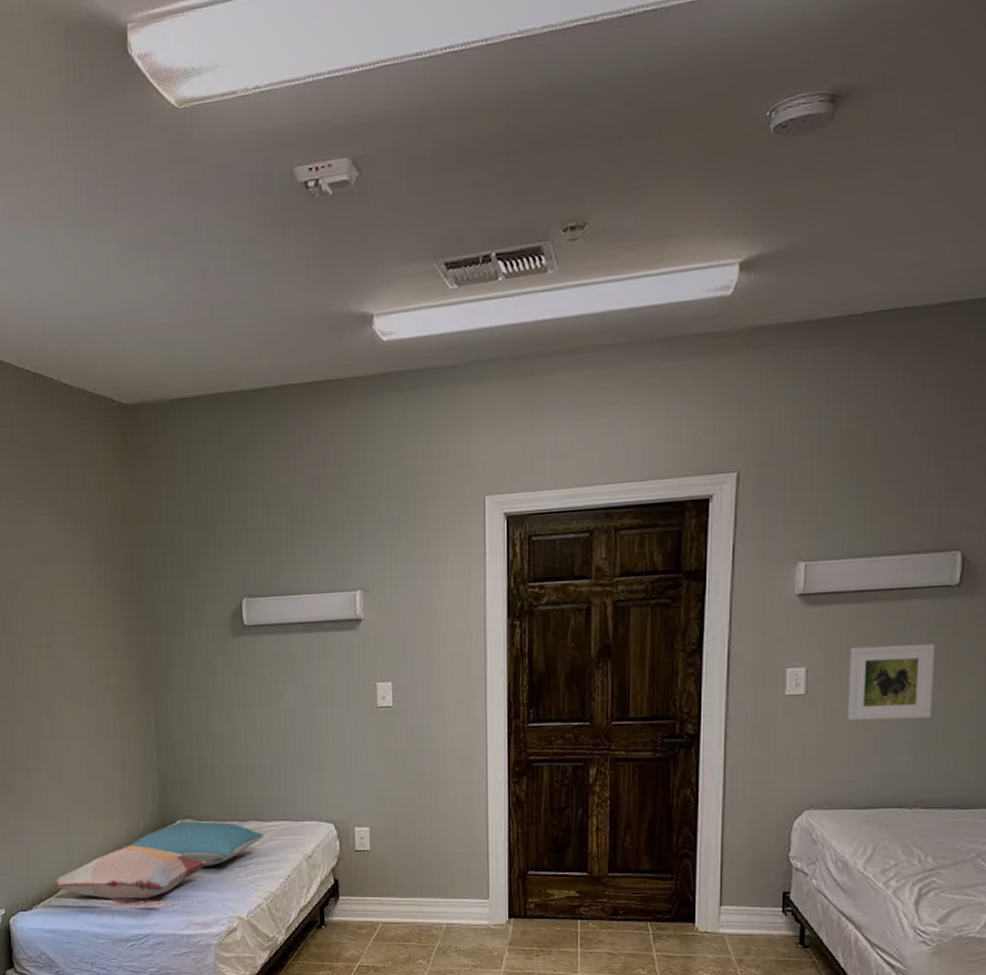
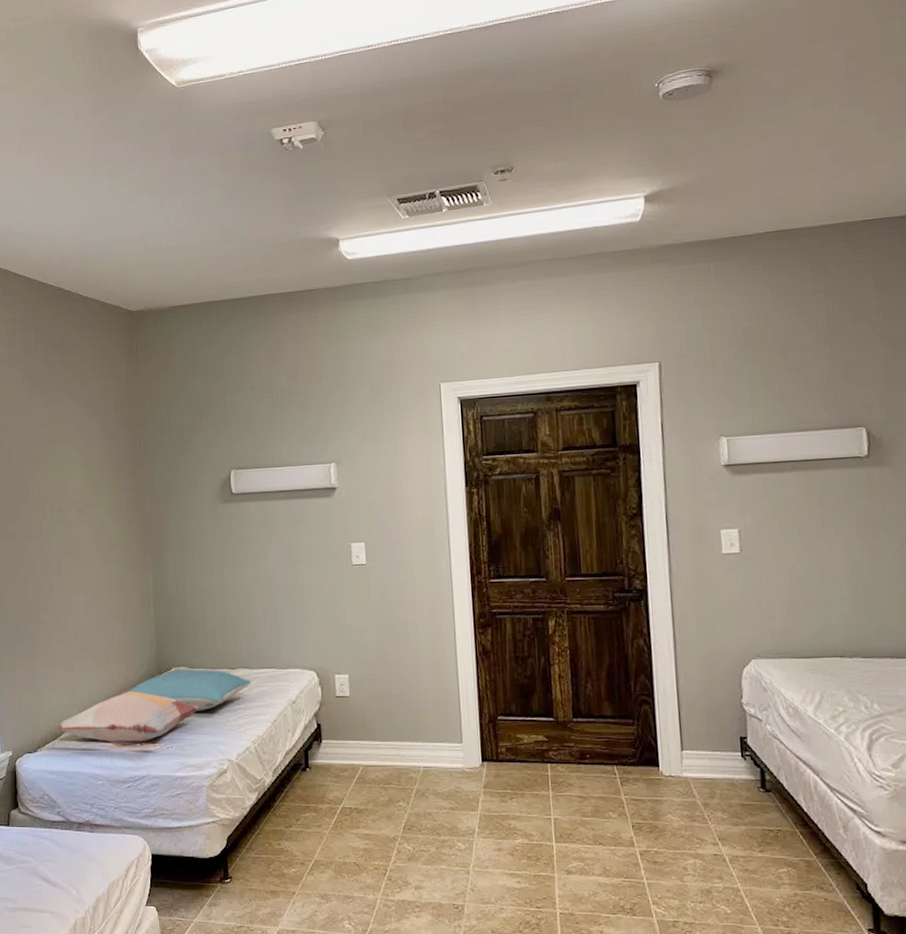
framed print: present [847,643,936,721] -> none [776,507,859,577]

